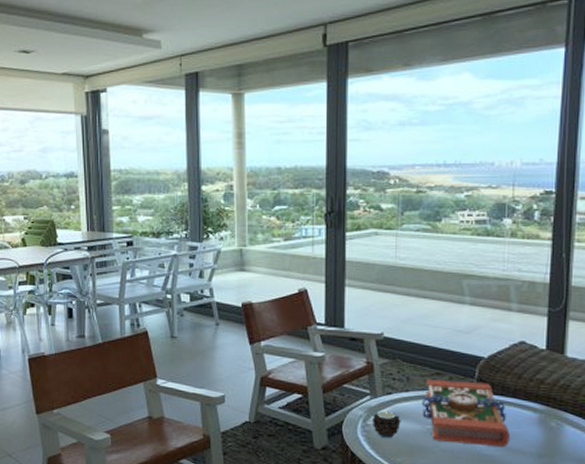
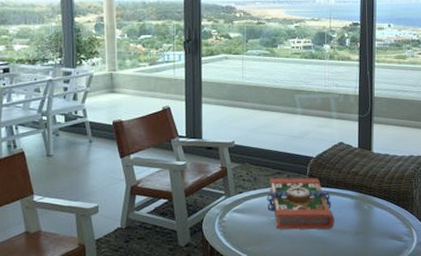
candle: present [372,411,401,439] -> none [227,207,251,232]

